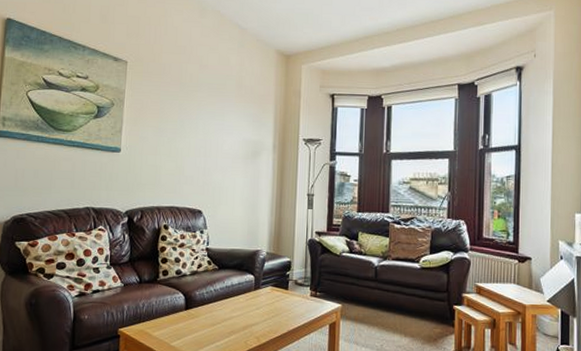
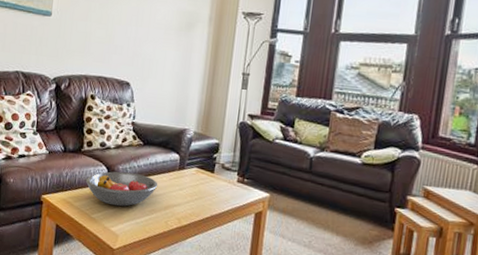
fruit bowl: none [163,297,235,332] -> present [85,171,158,207]

